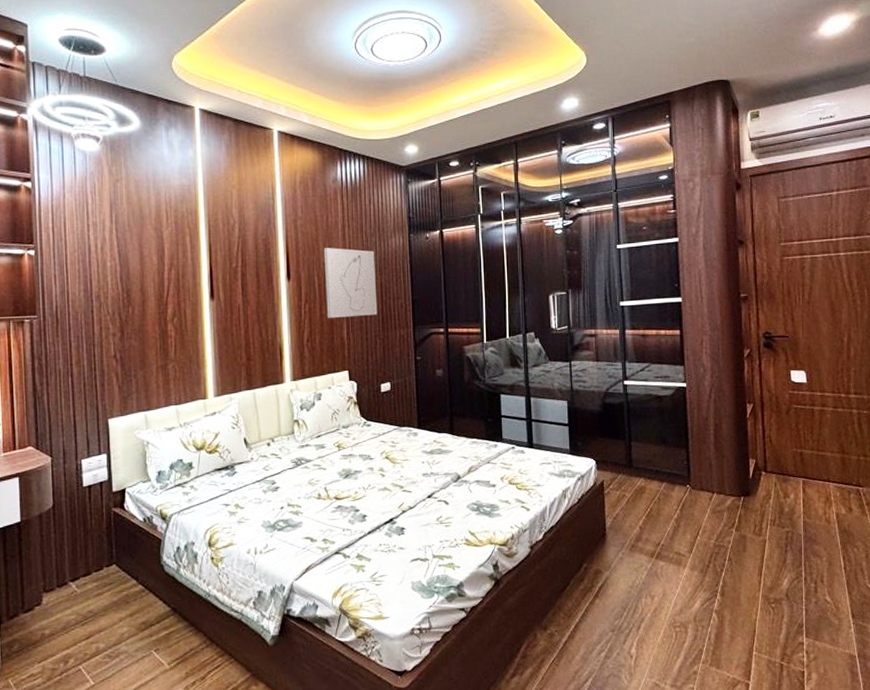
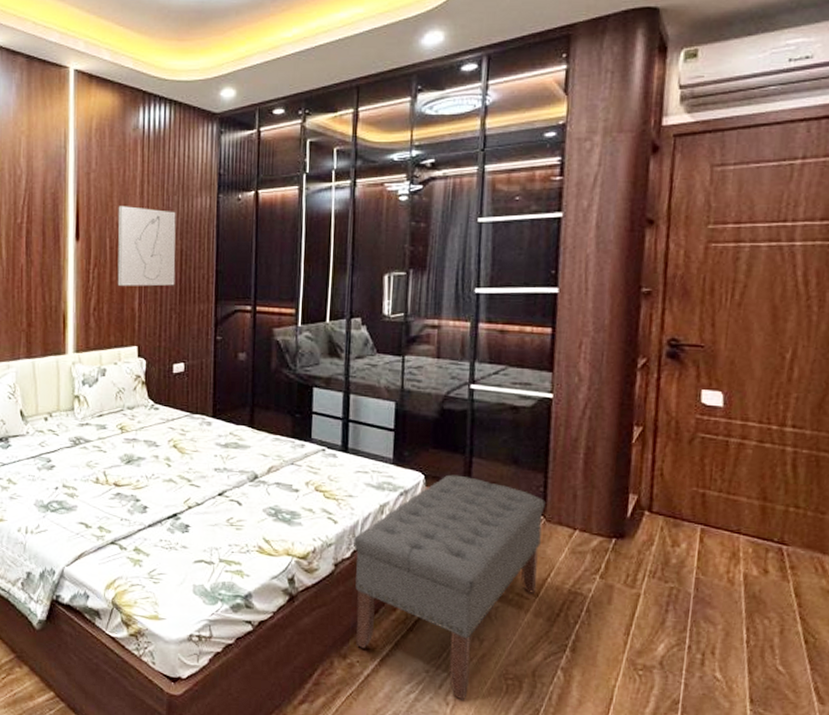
bench: none [544,457,690,651] -> present [354,474,545,700]

